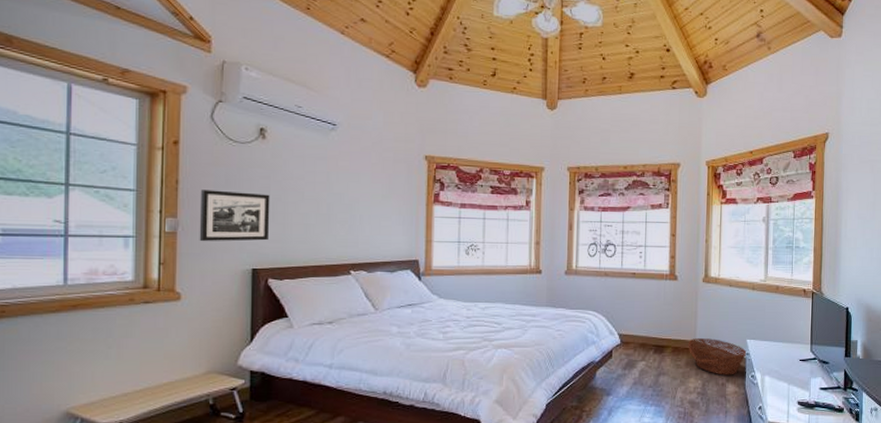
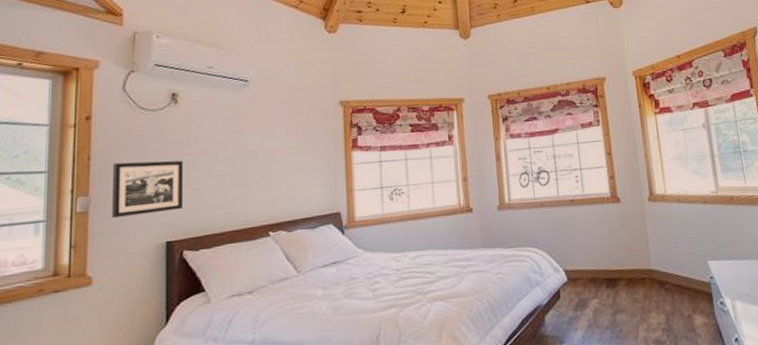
basket: present [688,337,748,375] -> none [643,264,712,306]

